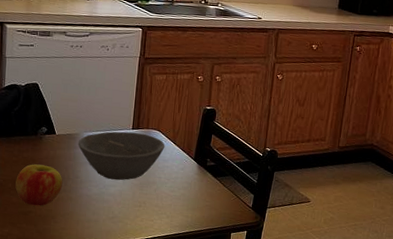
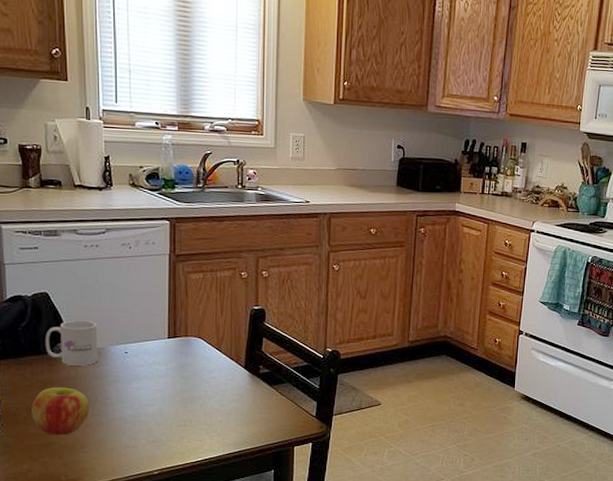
mug: none [32,108,75,148] -> present [45,320,98,366]
bowl: present [77,131,165,181] -> none [103,342,209,398]

